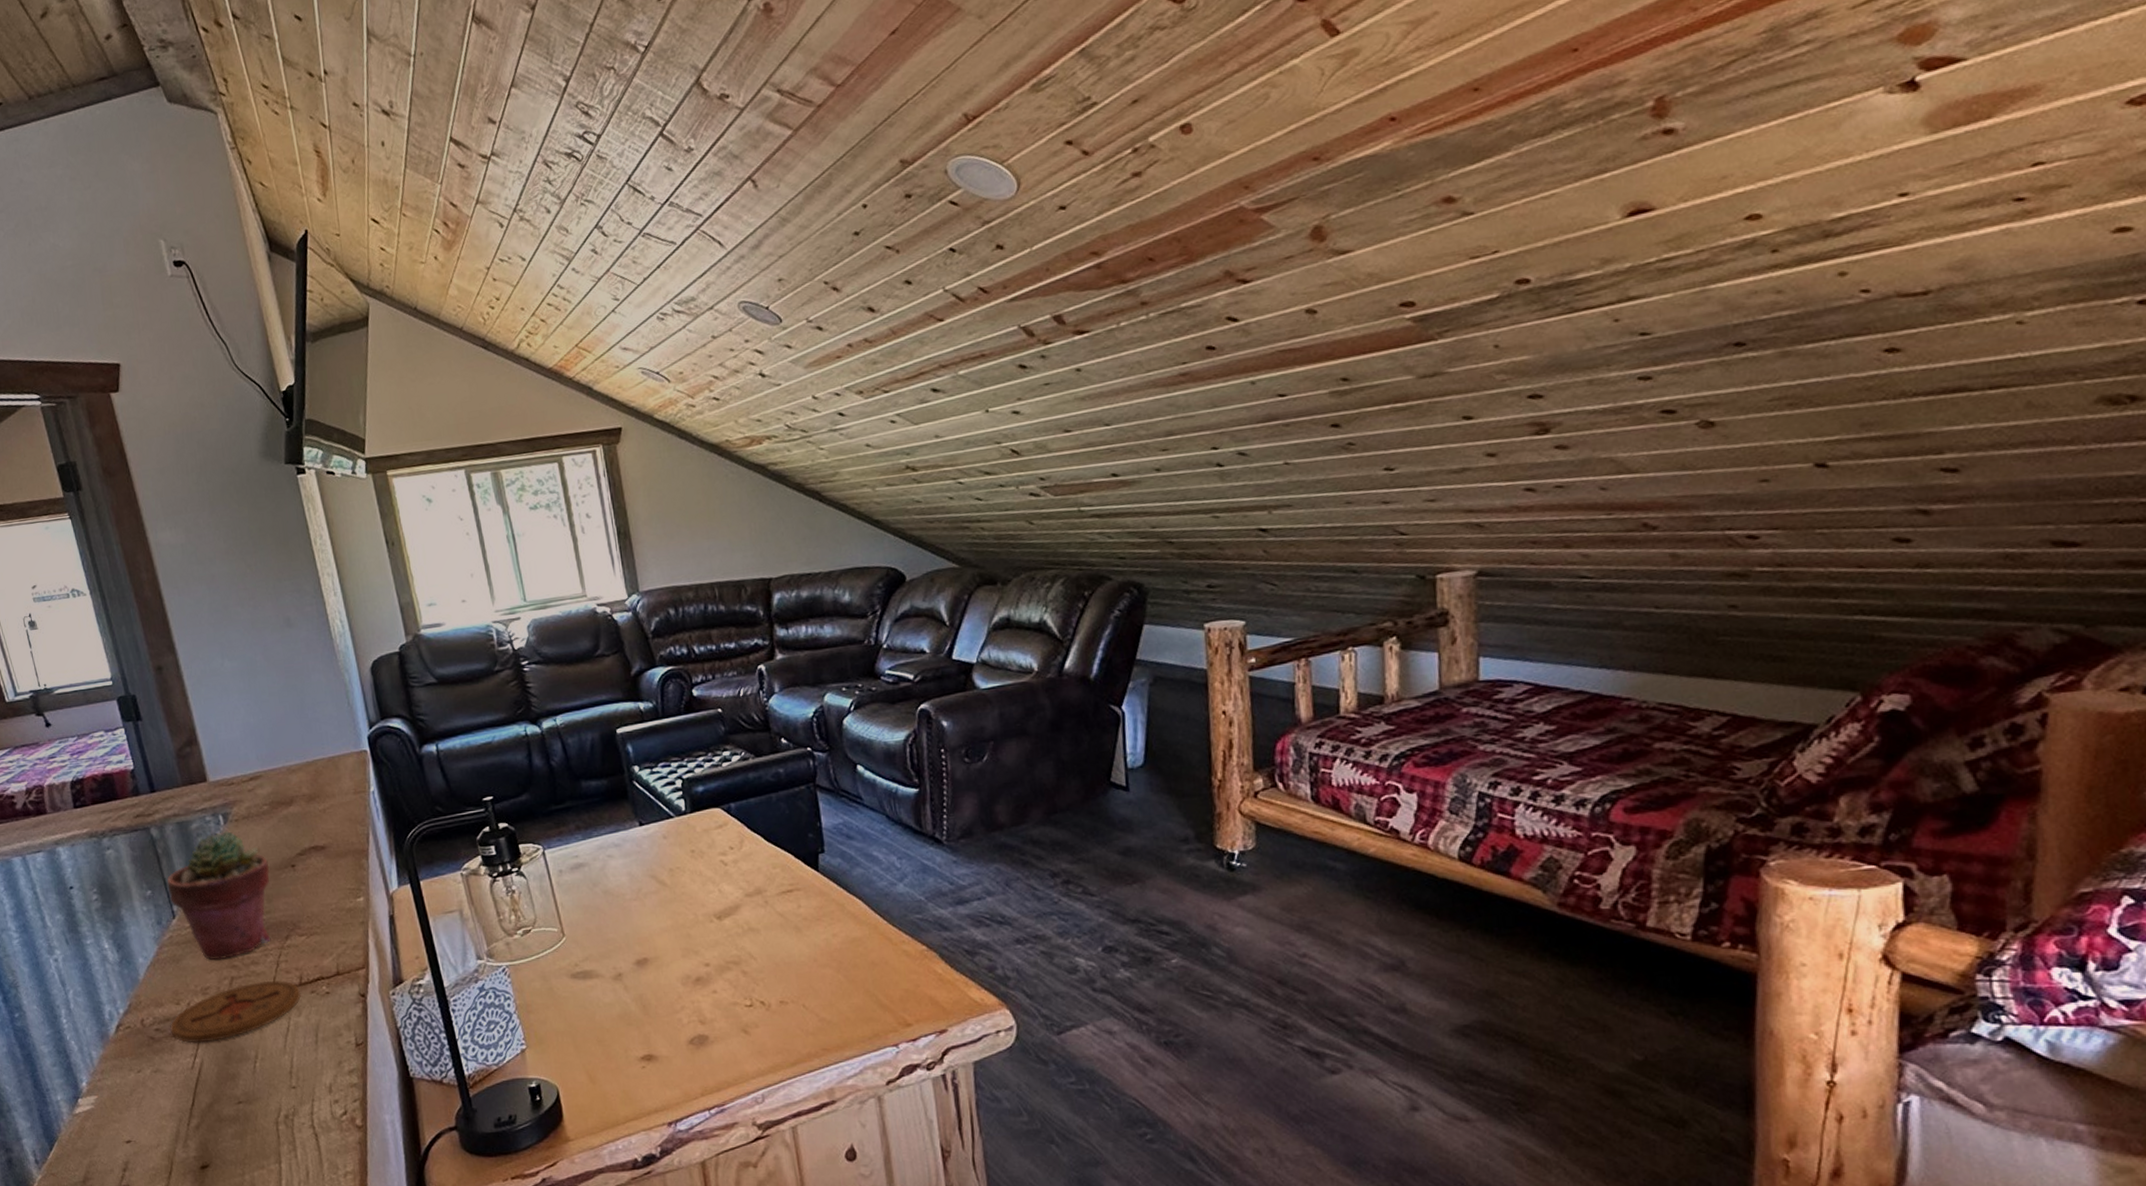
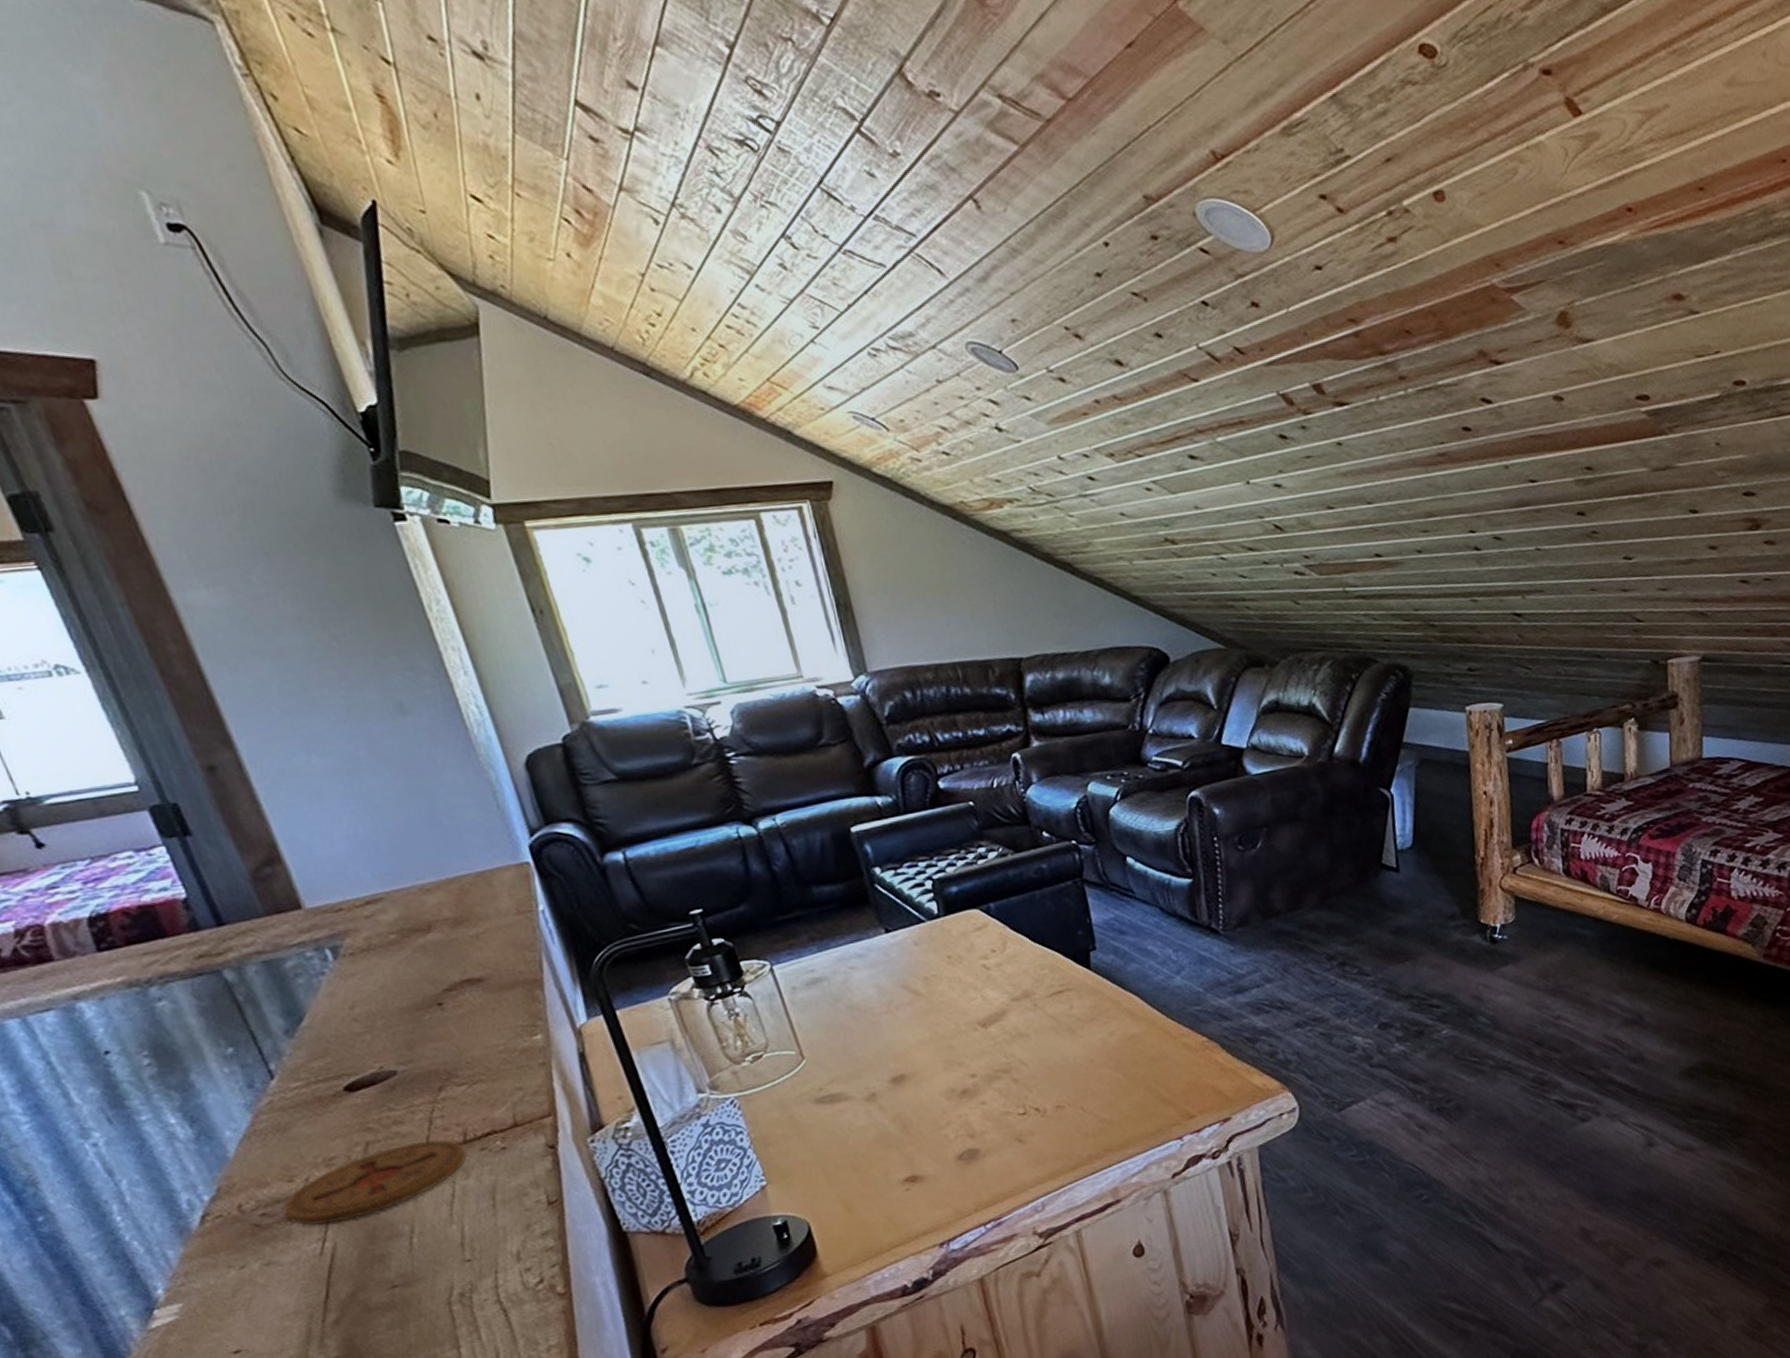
potted succulent: present [166,831,271,961] -> none [255,968,418,1126]

